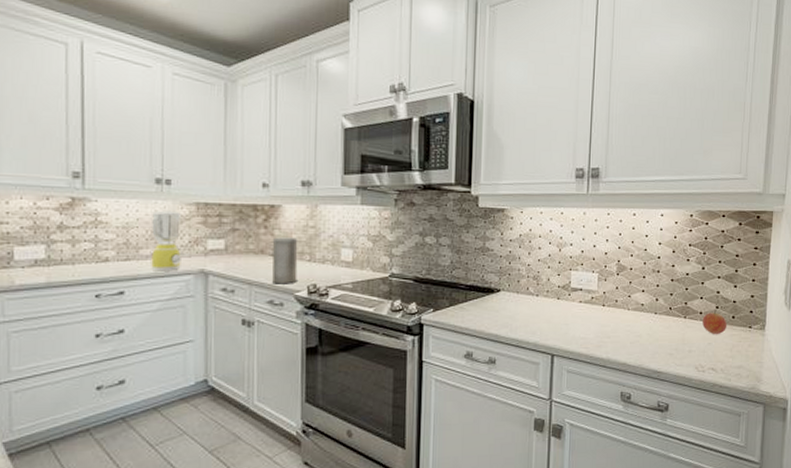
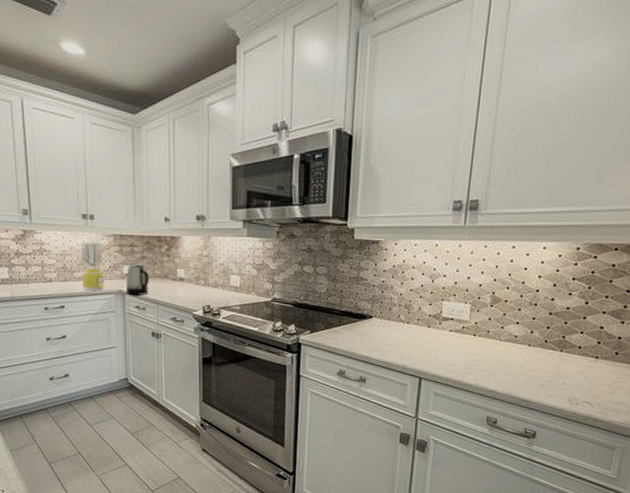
kettle: none [210,237,240,275] -> present [126,264,149,295]
canister: present [272,237,298,284] -> none [173,264,195,305]
fruit: present [702,310,728,335] -> none [580,345,609,370]

